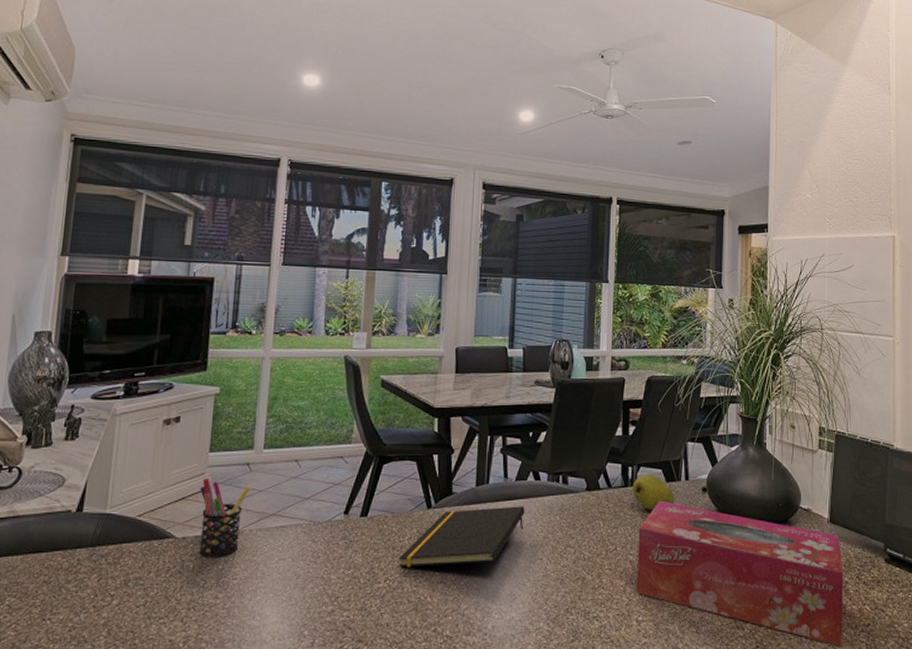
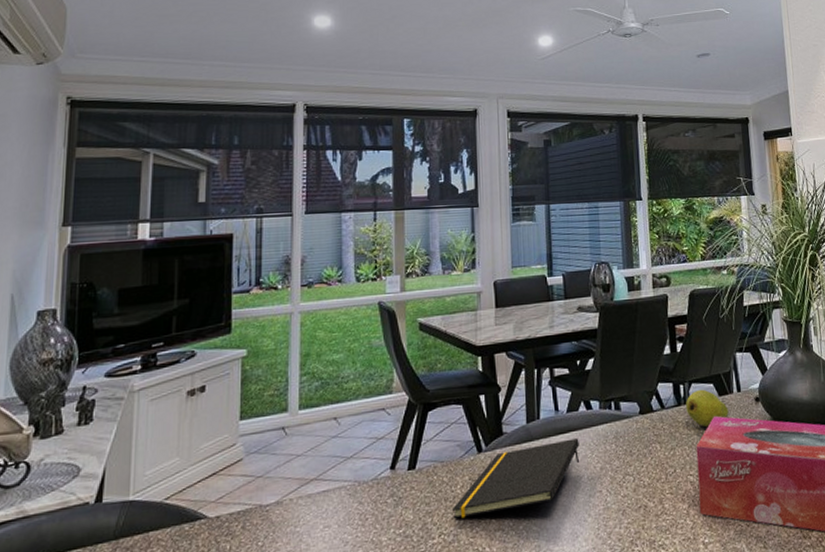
pen holder: present [199,477,251,559] -> none [232,448,288,537]

